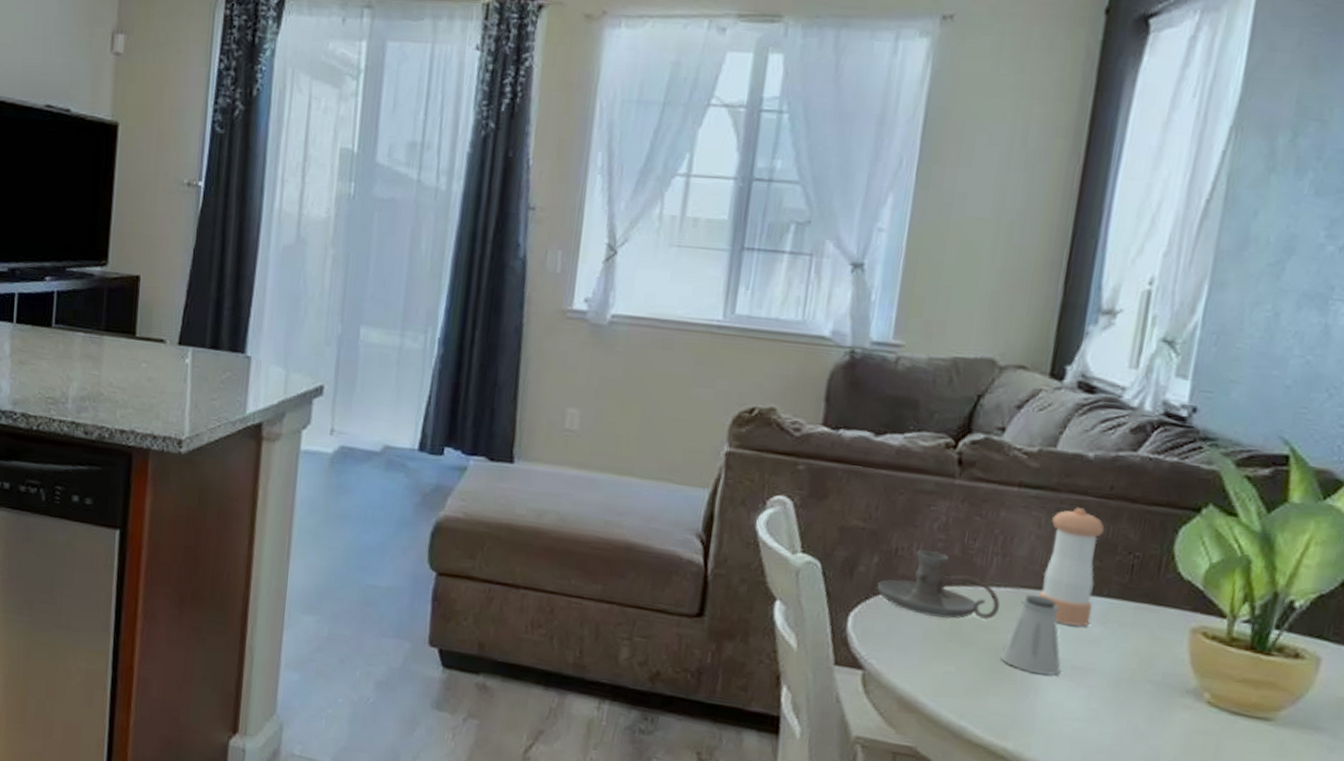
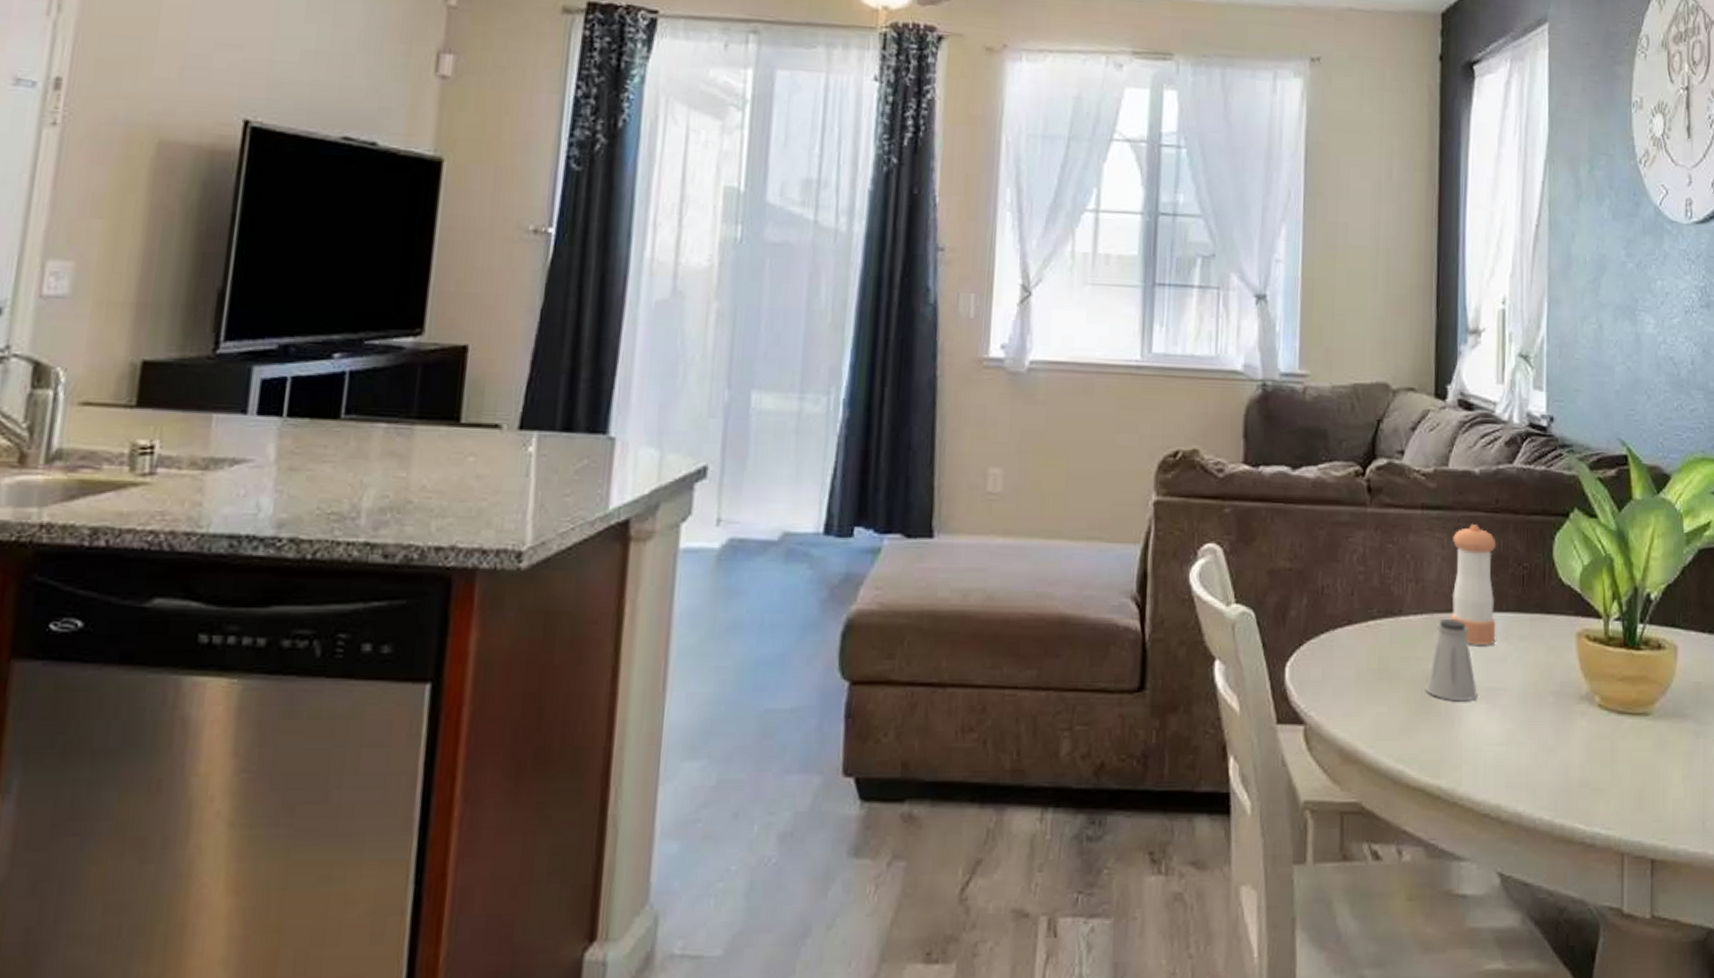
candle holder: present [877,550,1000,620] -> none [1309,585,1419,655]

